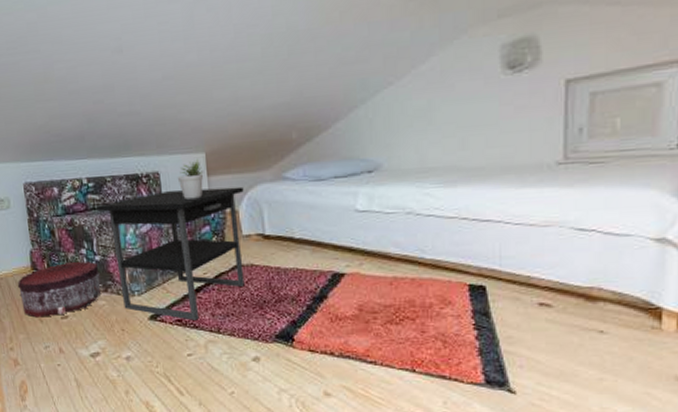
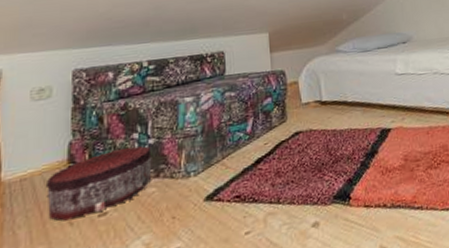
nightstand: present [96,186,245,321] -> none [156,60,304,195]
potted plant: present [177,158,204,200] -> none [241,38,267,75]

